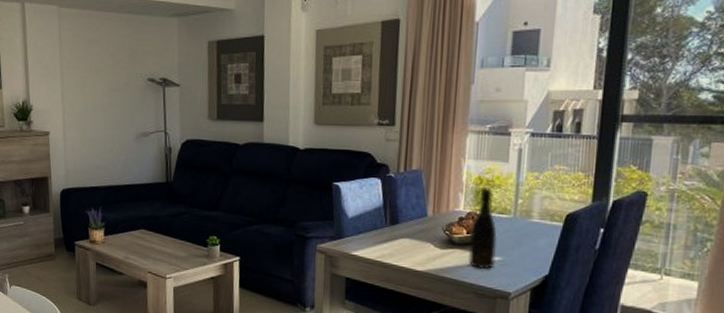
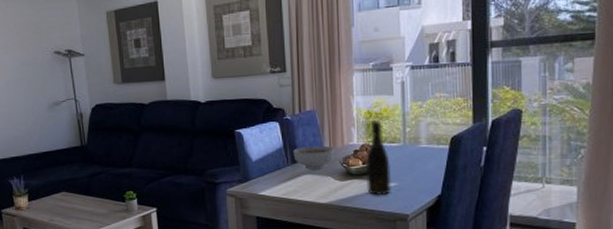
bowl: none [393,208,439,234] -> present [293,145,335,170]

